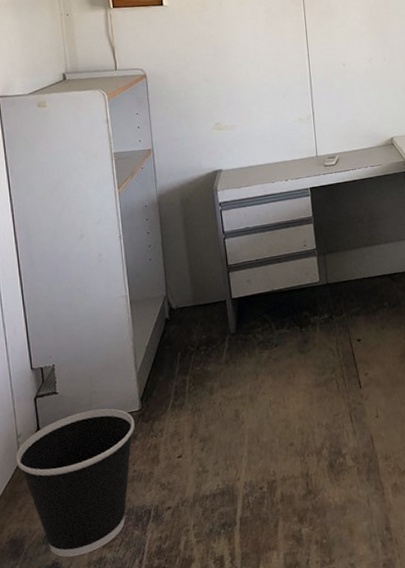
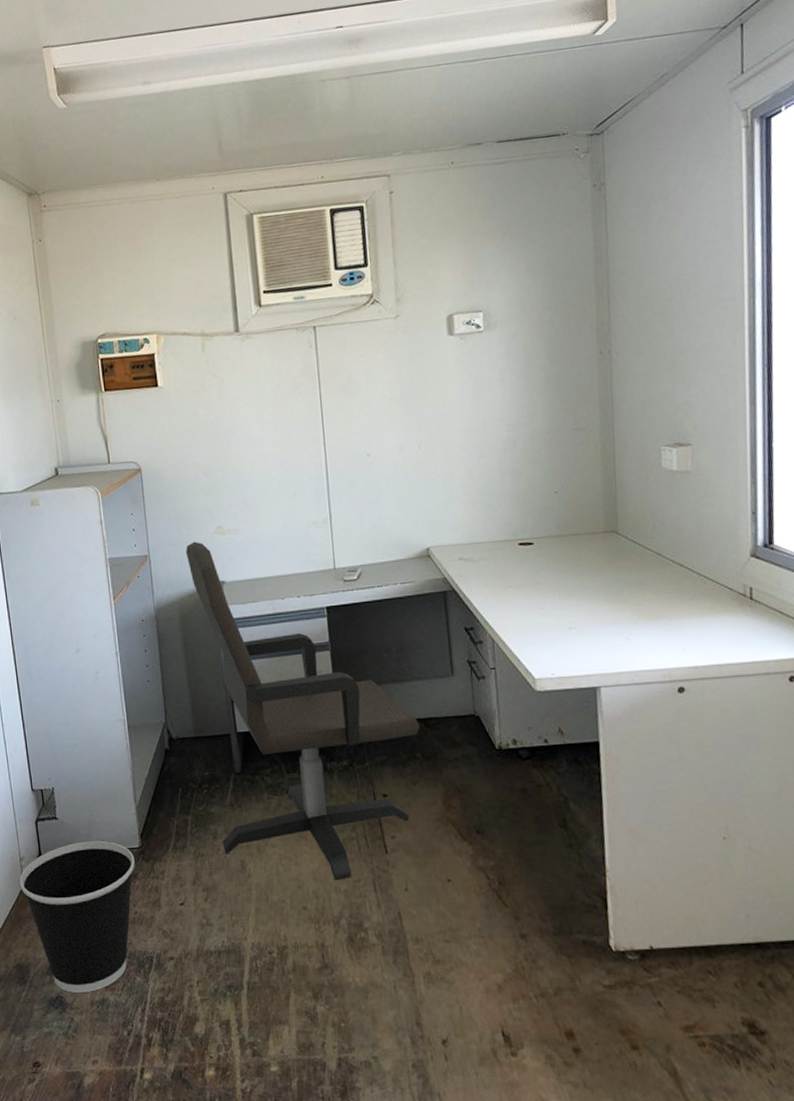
office chair: none [186,136,388,417] -> present [185,541,421,880]

